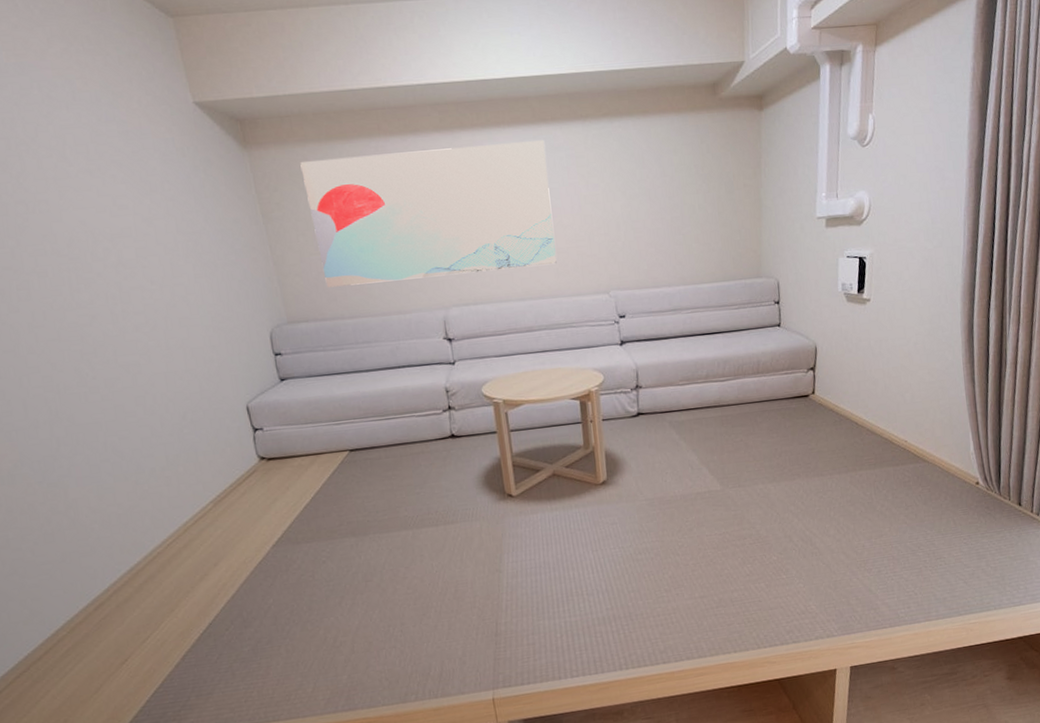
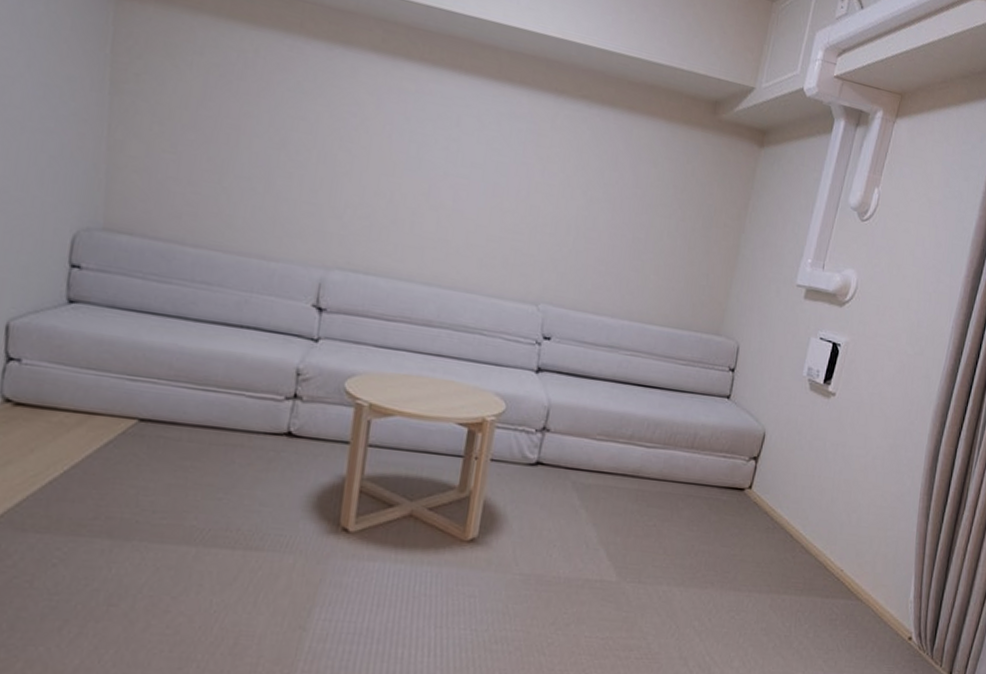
wall art: present [300,140,557,288] -> none [172,33,505,252]

